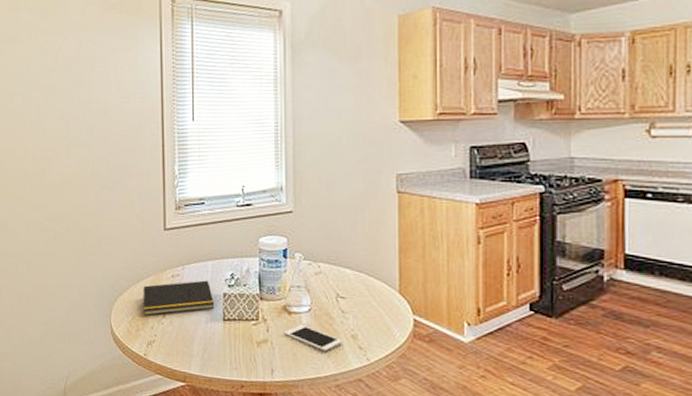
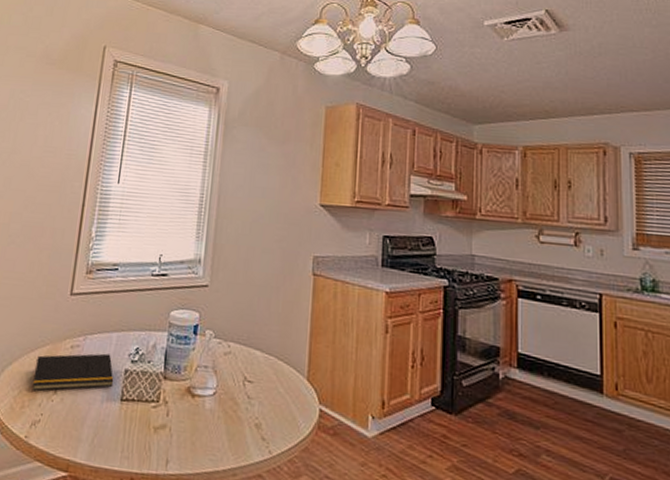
cell phone: present [284,324,344,352] -> none [184,409,247,442]

